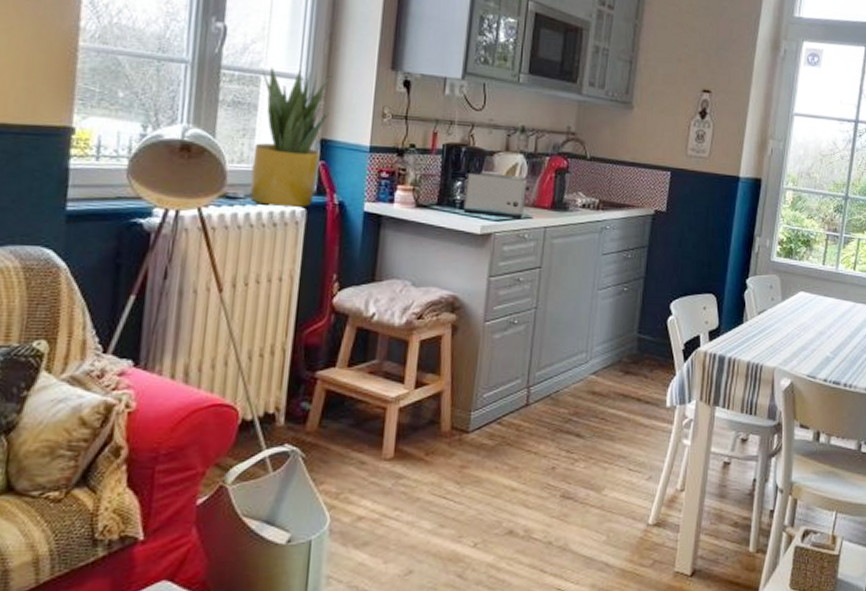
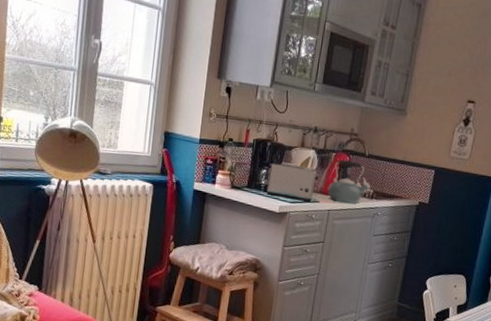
planter: present [249,67,330,208] -> none [115,74,173,184]
kettle: none [542,163,596,218] -> present [327,159,371,204]

